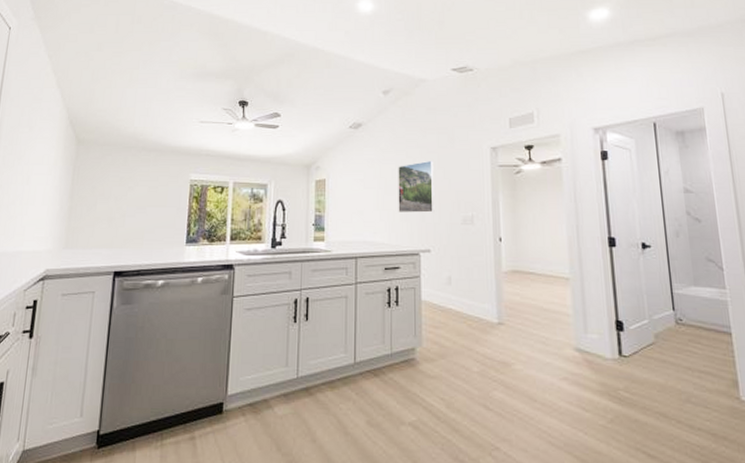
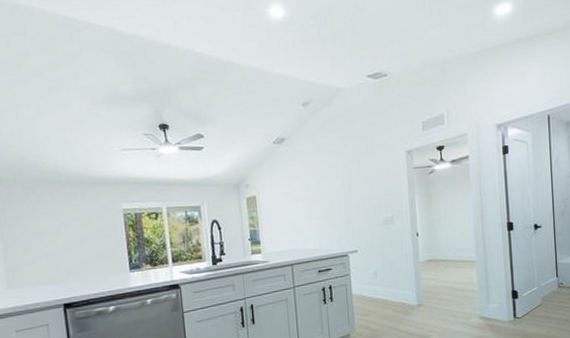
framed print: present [398,160,435,213] -> none [323,168,359,220]

